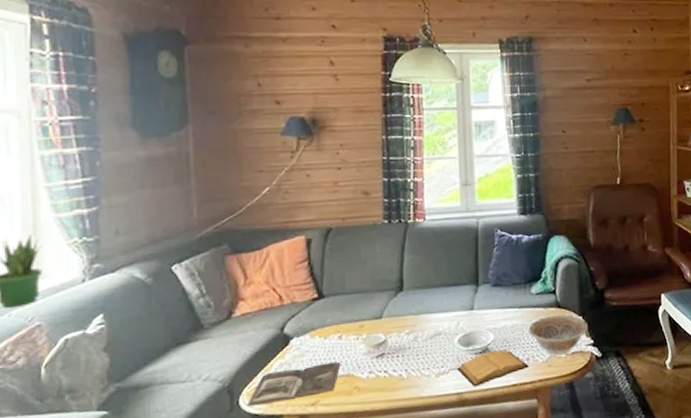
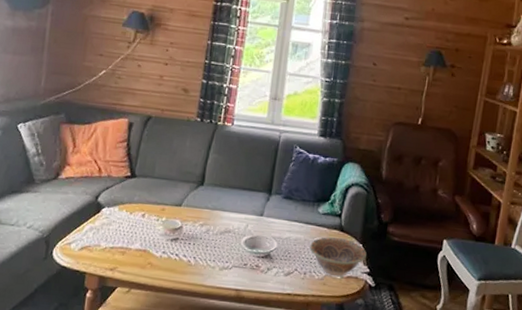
magazine: present [248,361,341,407] -> none [59,233,141,262]
book: present [457,349,529,387] -> none [239,257,305,288]

